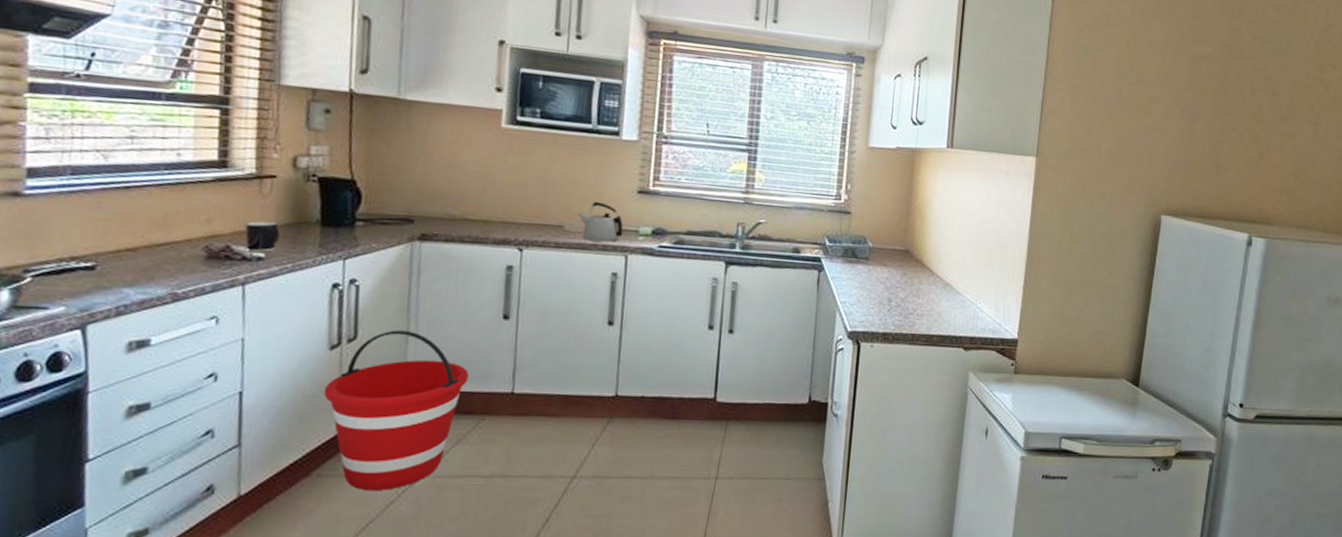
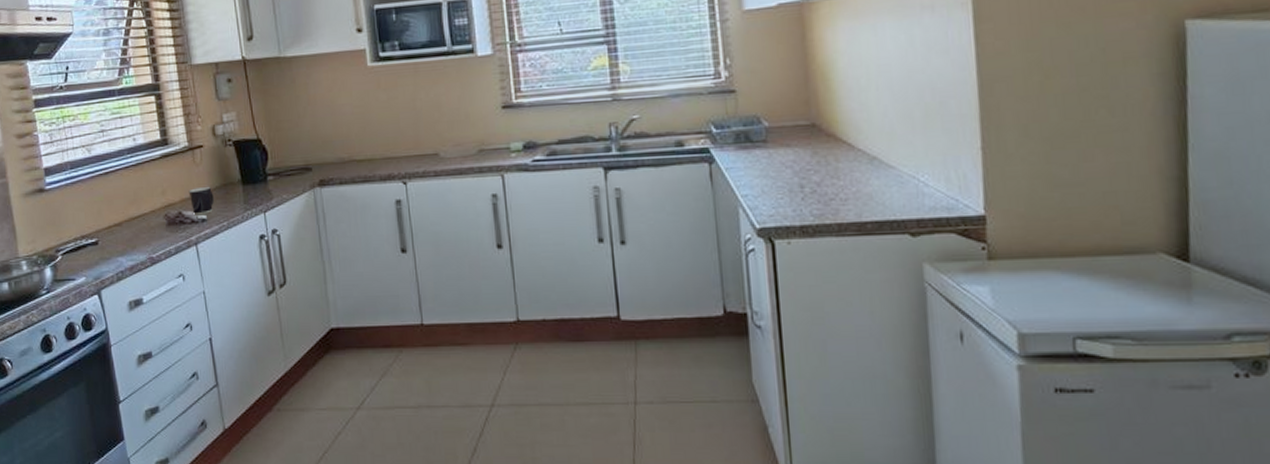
bucket: present [323,330,469,491] -> none [269,272,382,423]
kettle: present [578,201,624,243] -> none [450,124,496,166]

